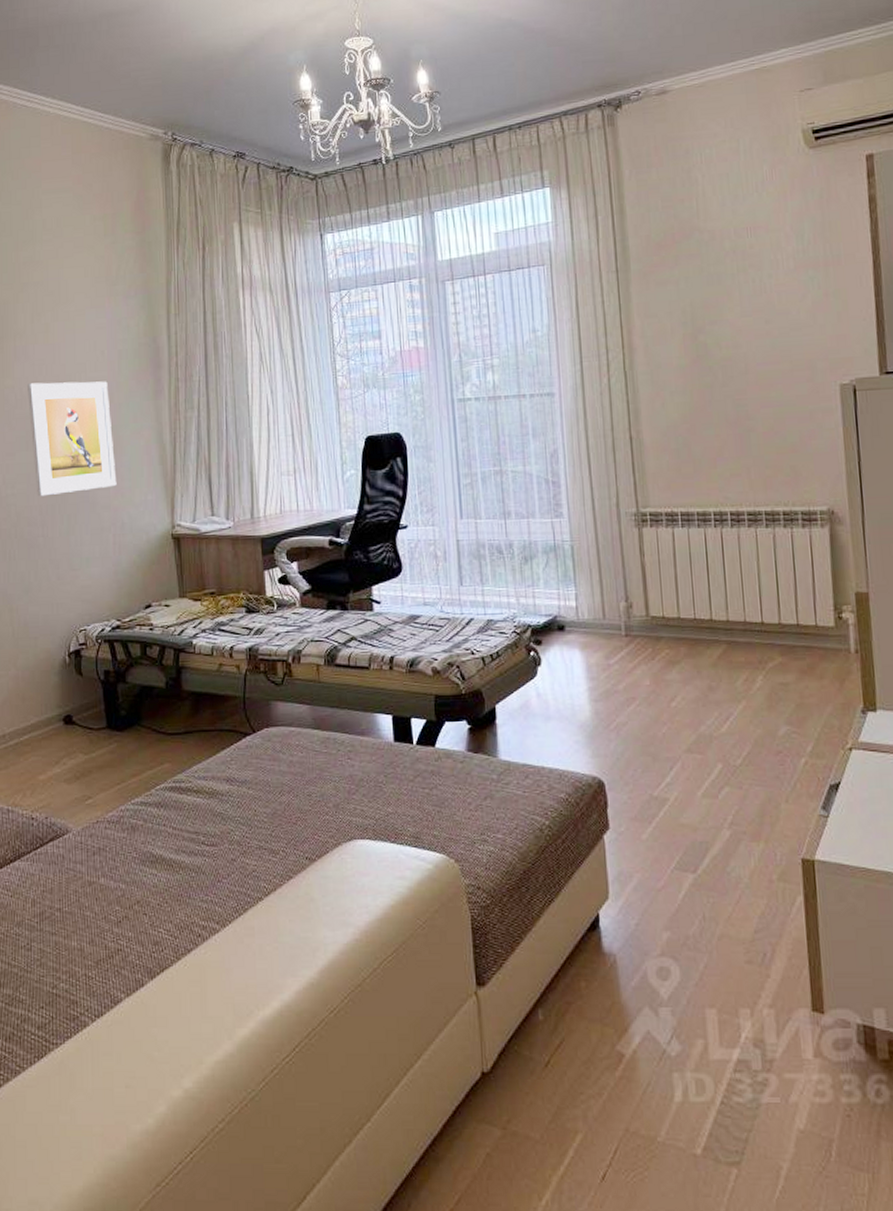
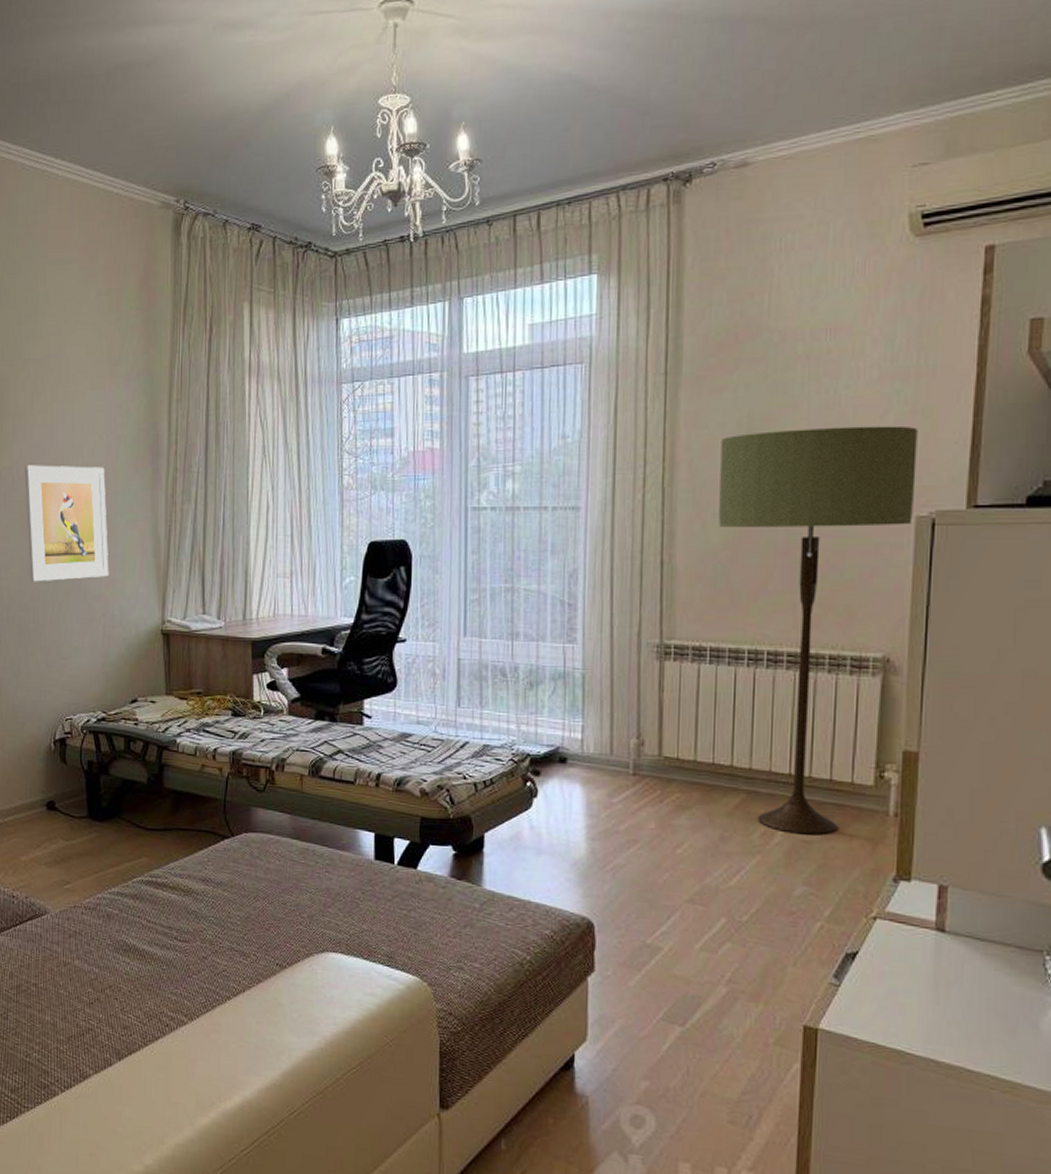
floor lamp: none [670,307,838,676] -> present [719,425,918,834]

